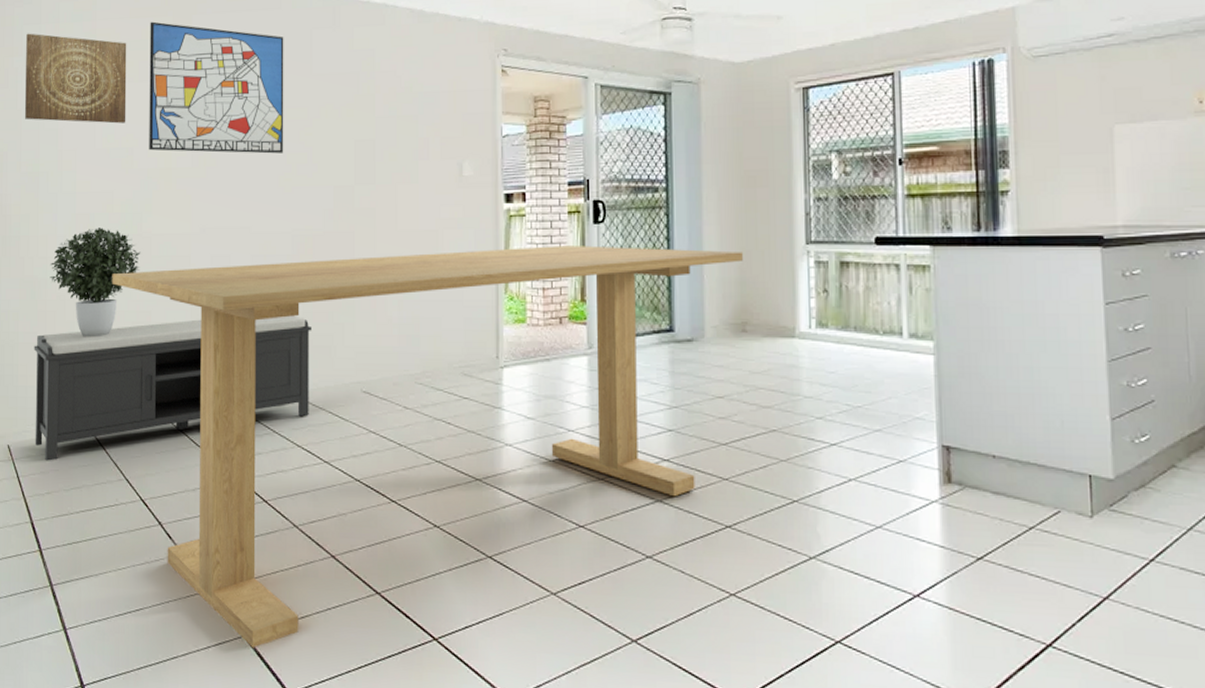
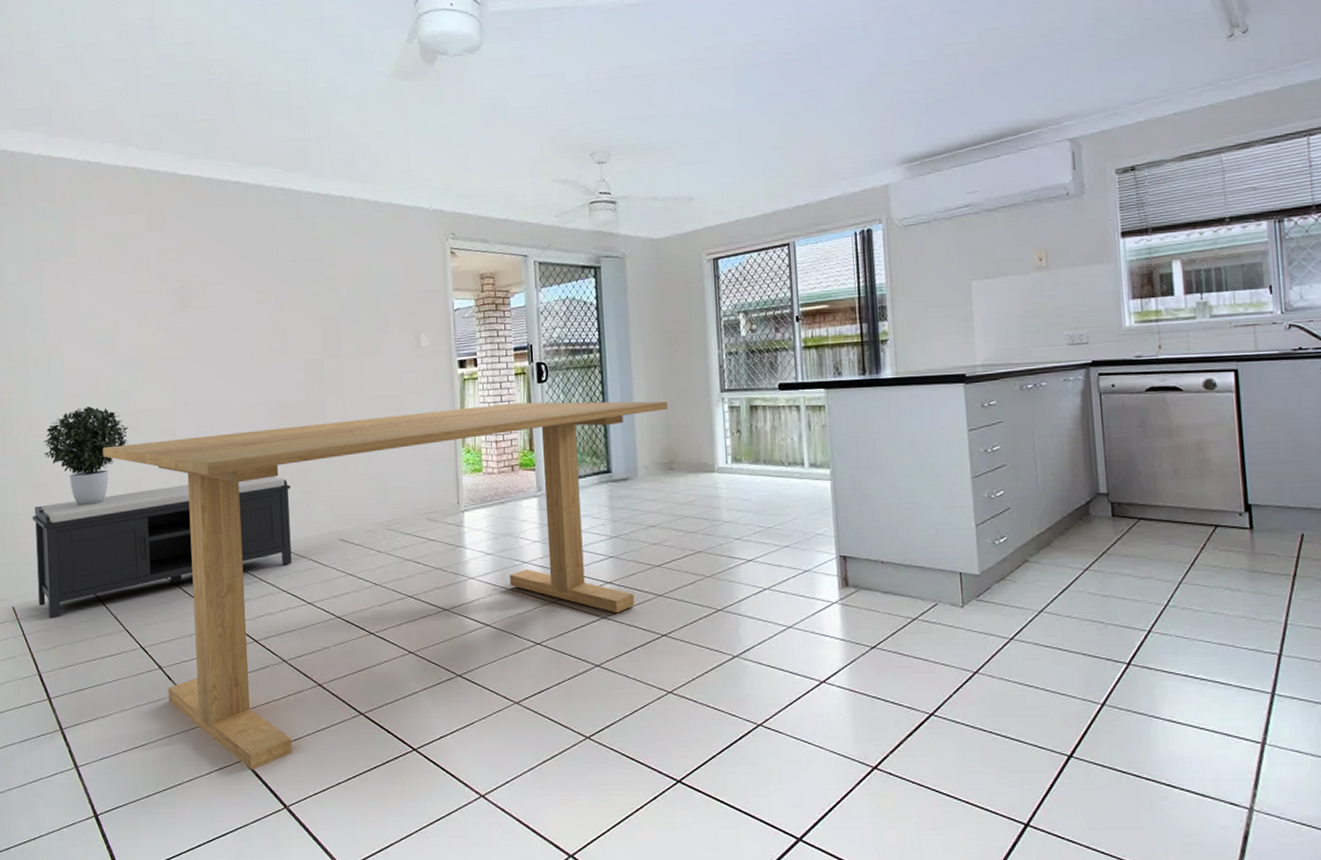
wall art: present [24,33,127,124] -> none [8,232,108,312]
wall art: present [149,21,284,154] -> none [125,218,257,335]

